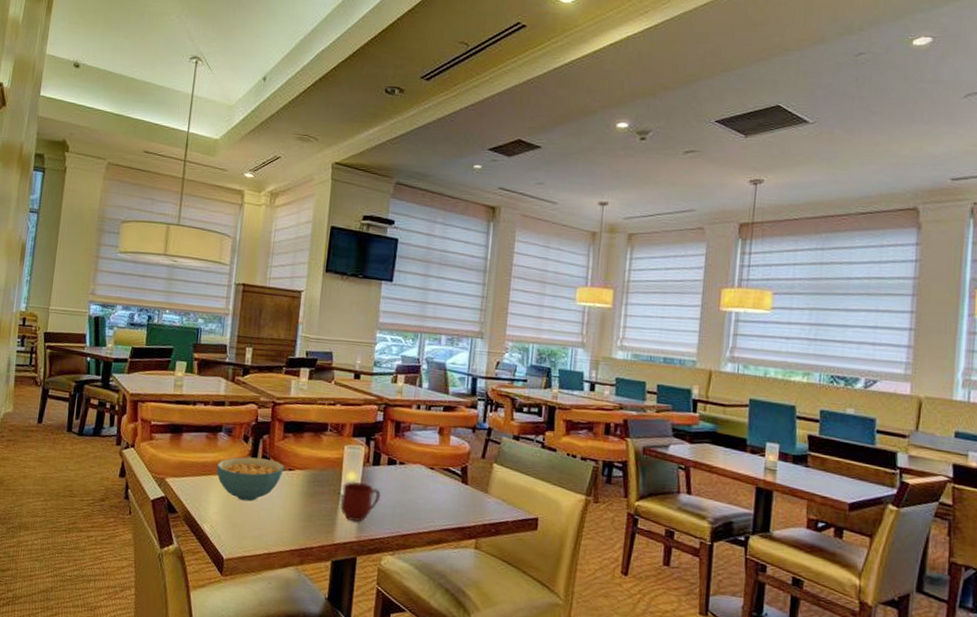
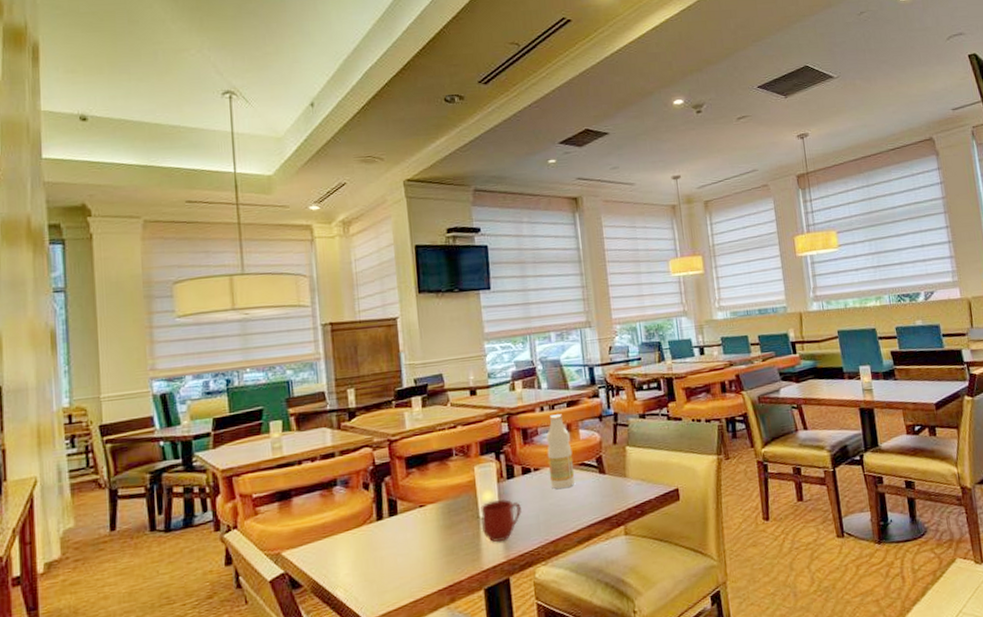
cereal bowl: present [216,456,284,502] -> none [338,501,414,554]
fruit juice: none [412,415,440,489] -> present [546,414,575,489]

